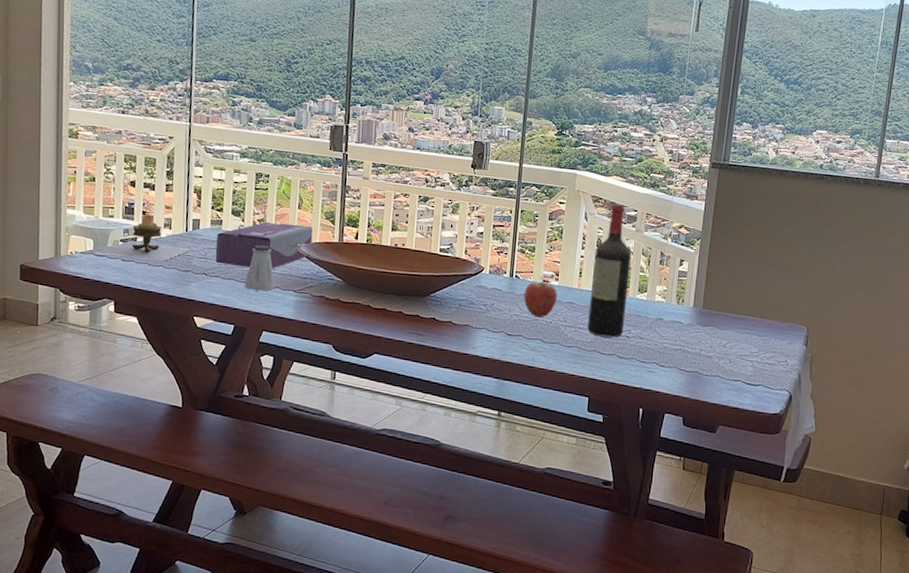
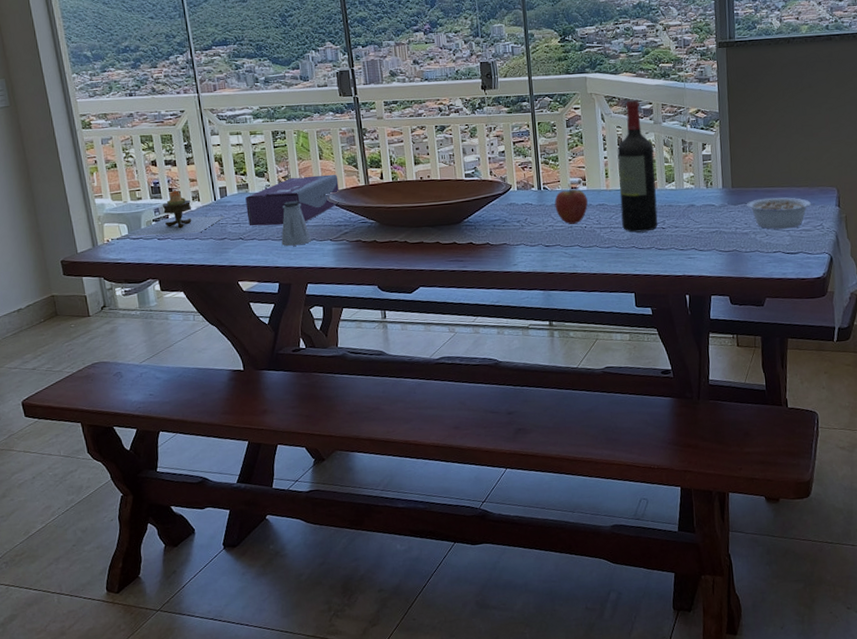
legume: none [715,324,783,360] -> present [747,197,815,229]

